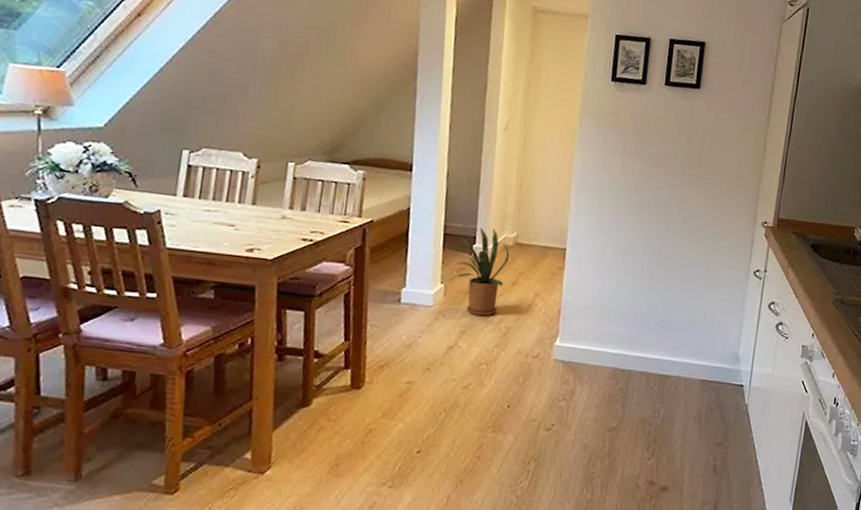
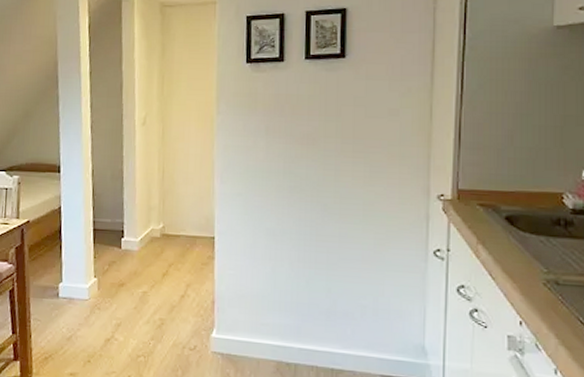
house plant: present [455,227,510,317] -> none [106,220,158,309]

